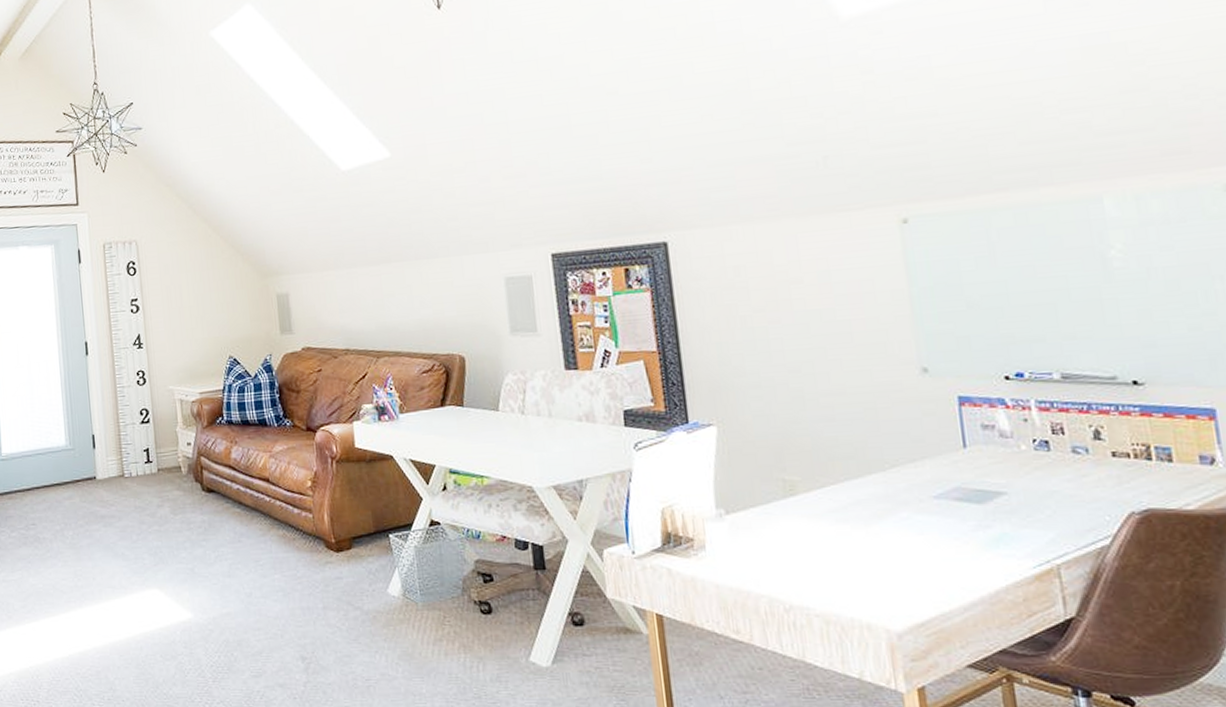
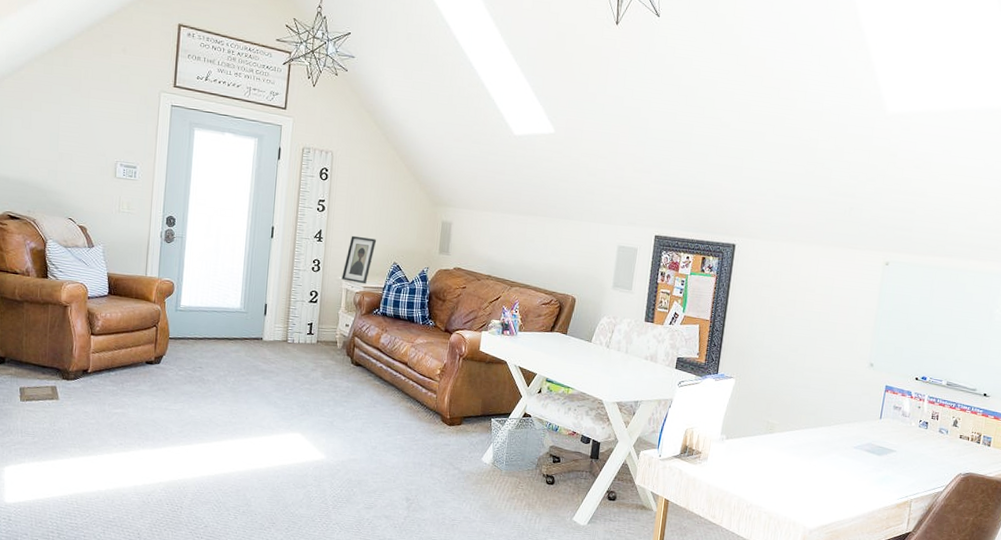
picture frame: none [172,332,205,390] -> present [341,235,377,284]

